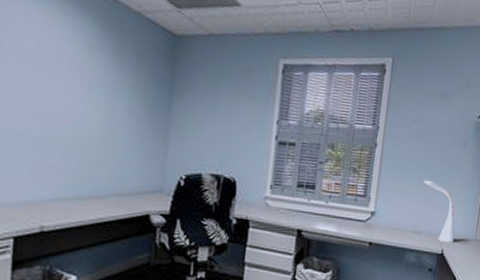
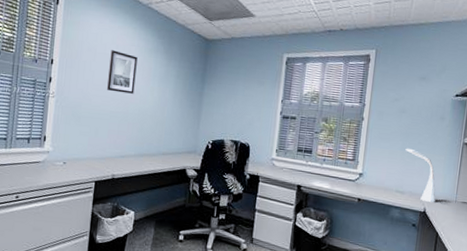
wall art: none [25,44,72,111] -> present [107,50,138,94]

